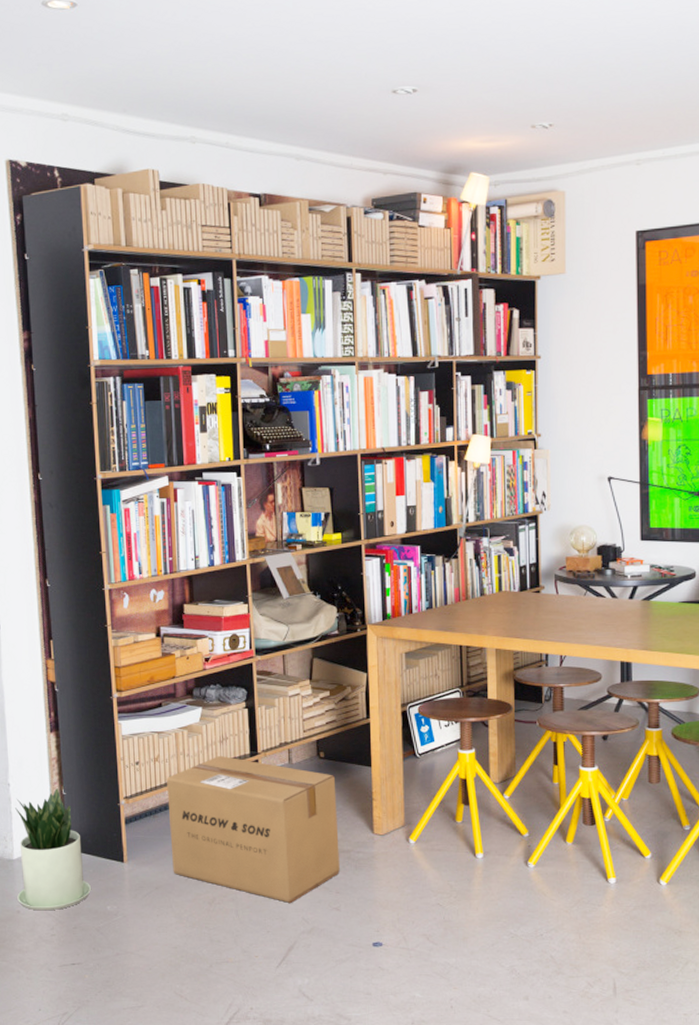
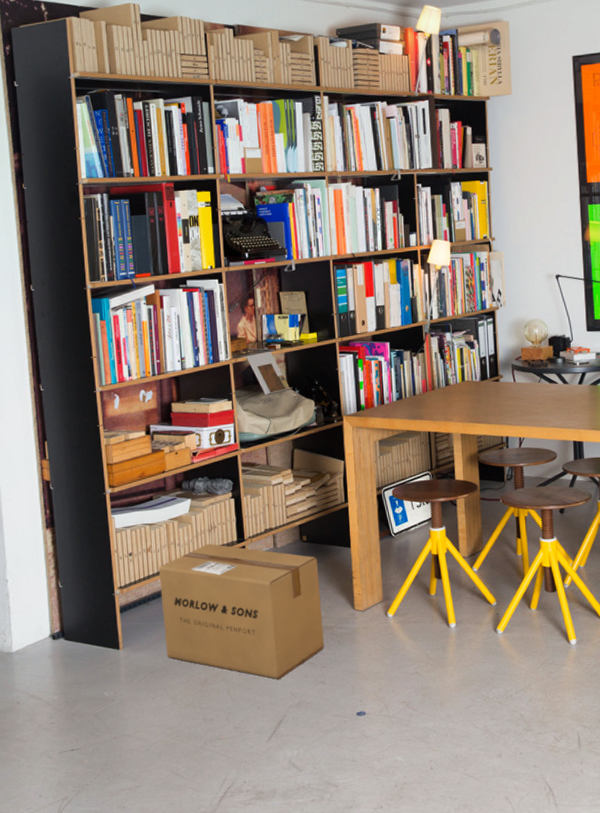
planter: present [15,788,92,911] -> none [13,582,89,701]

